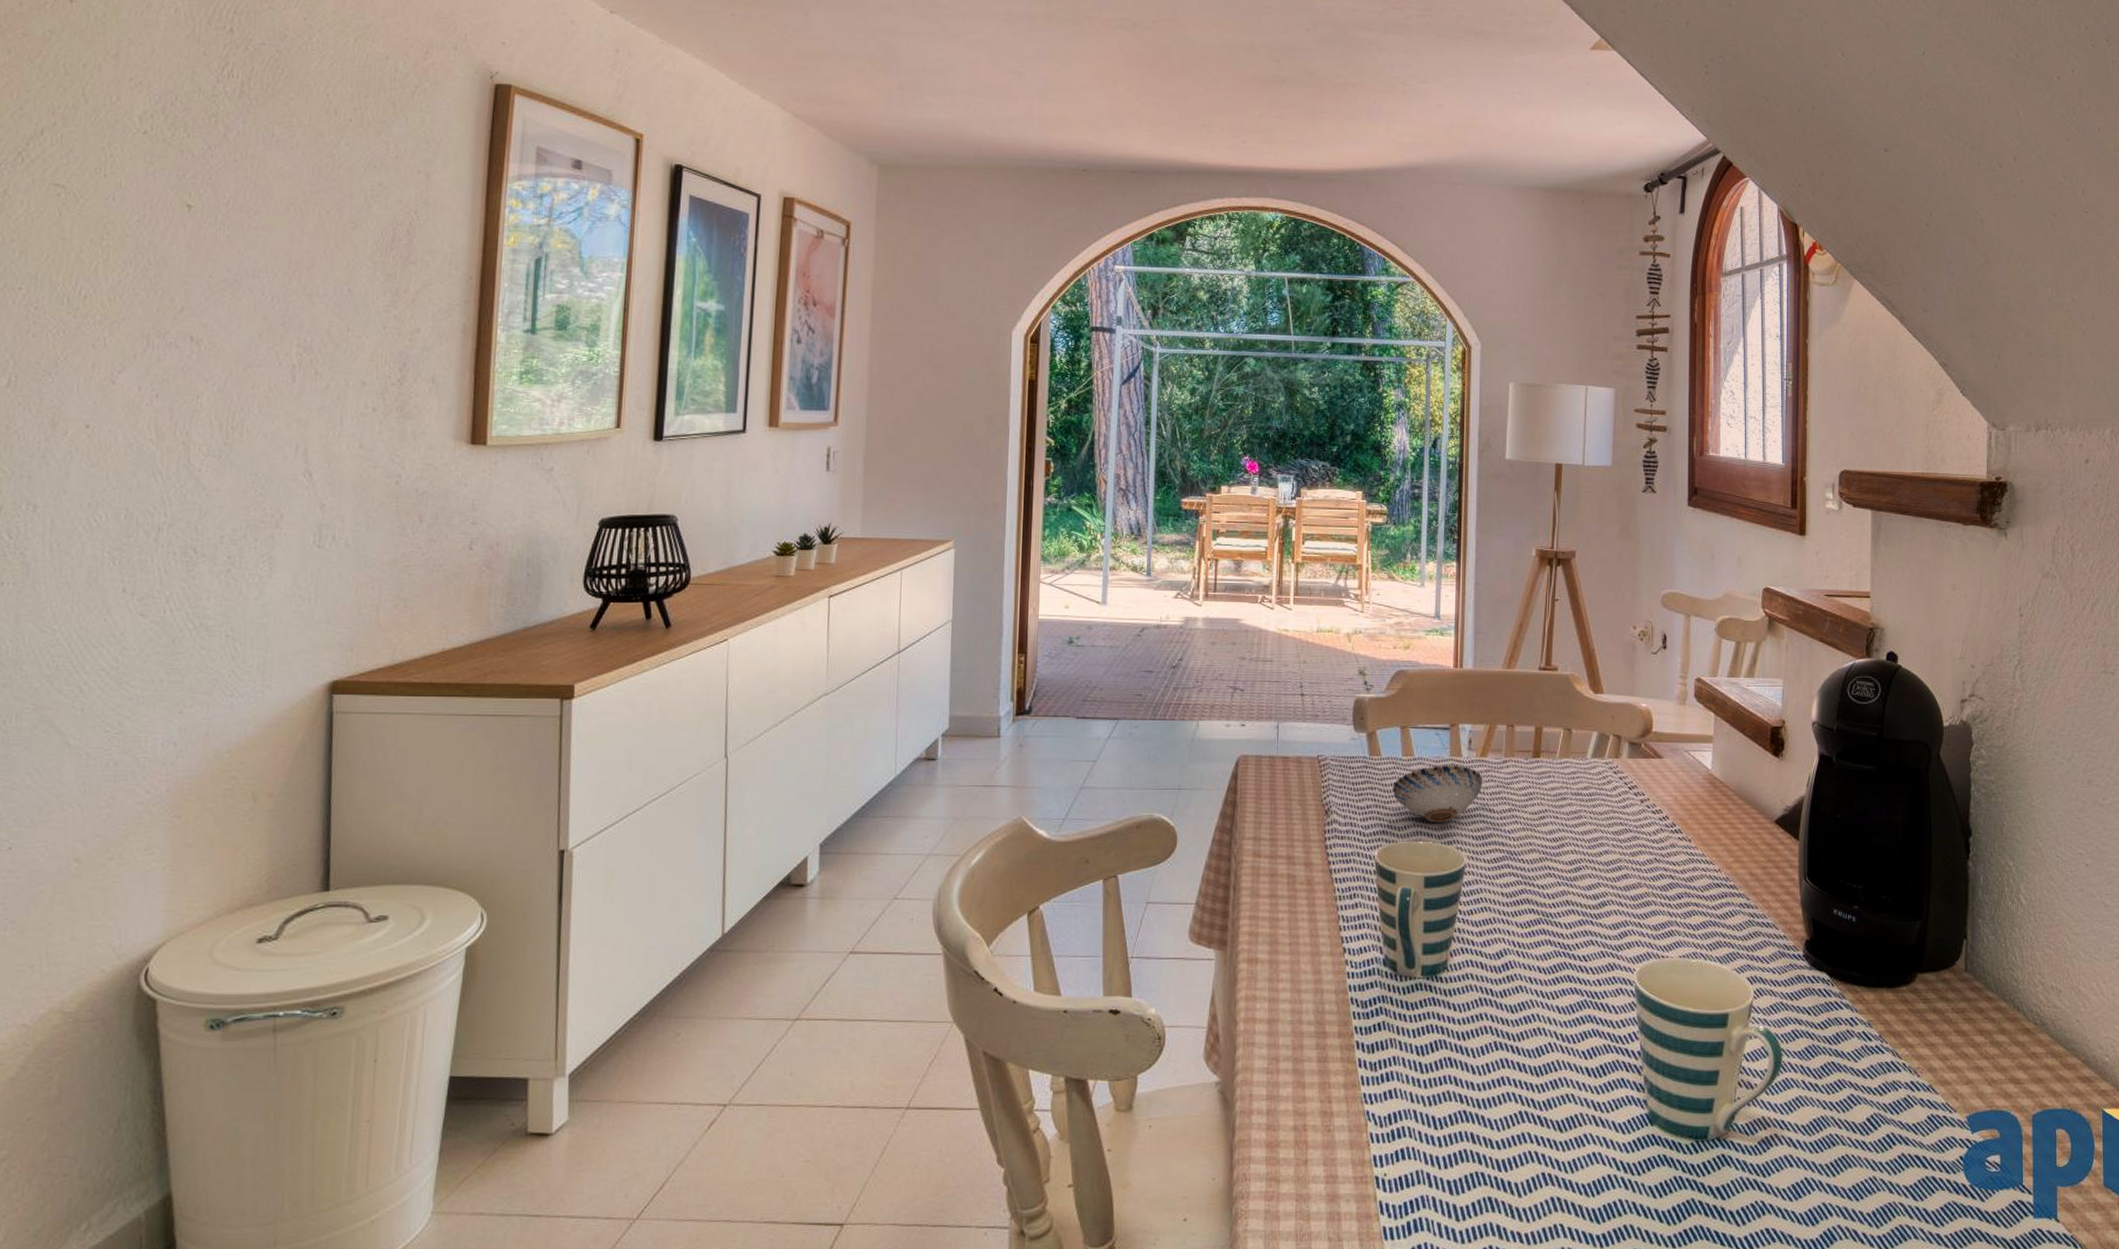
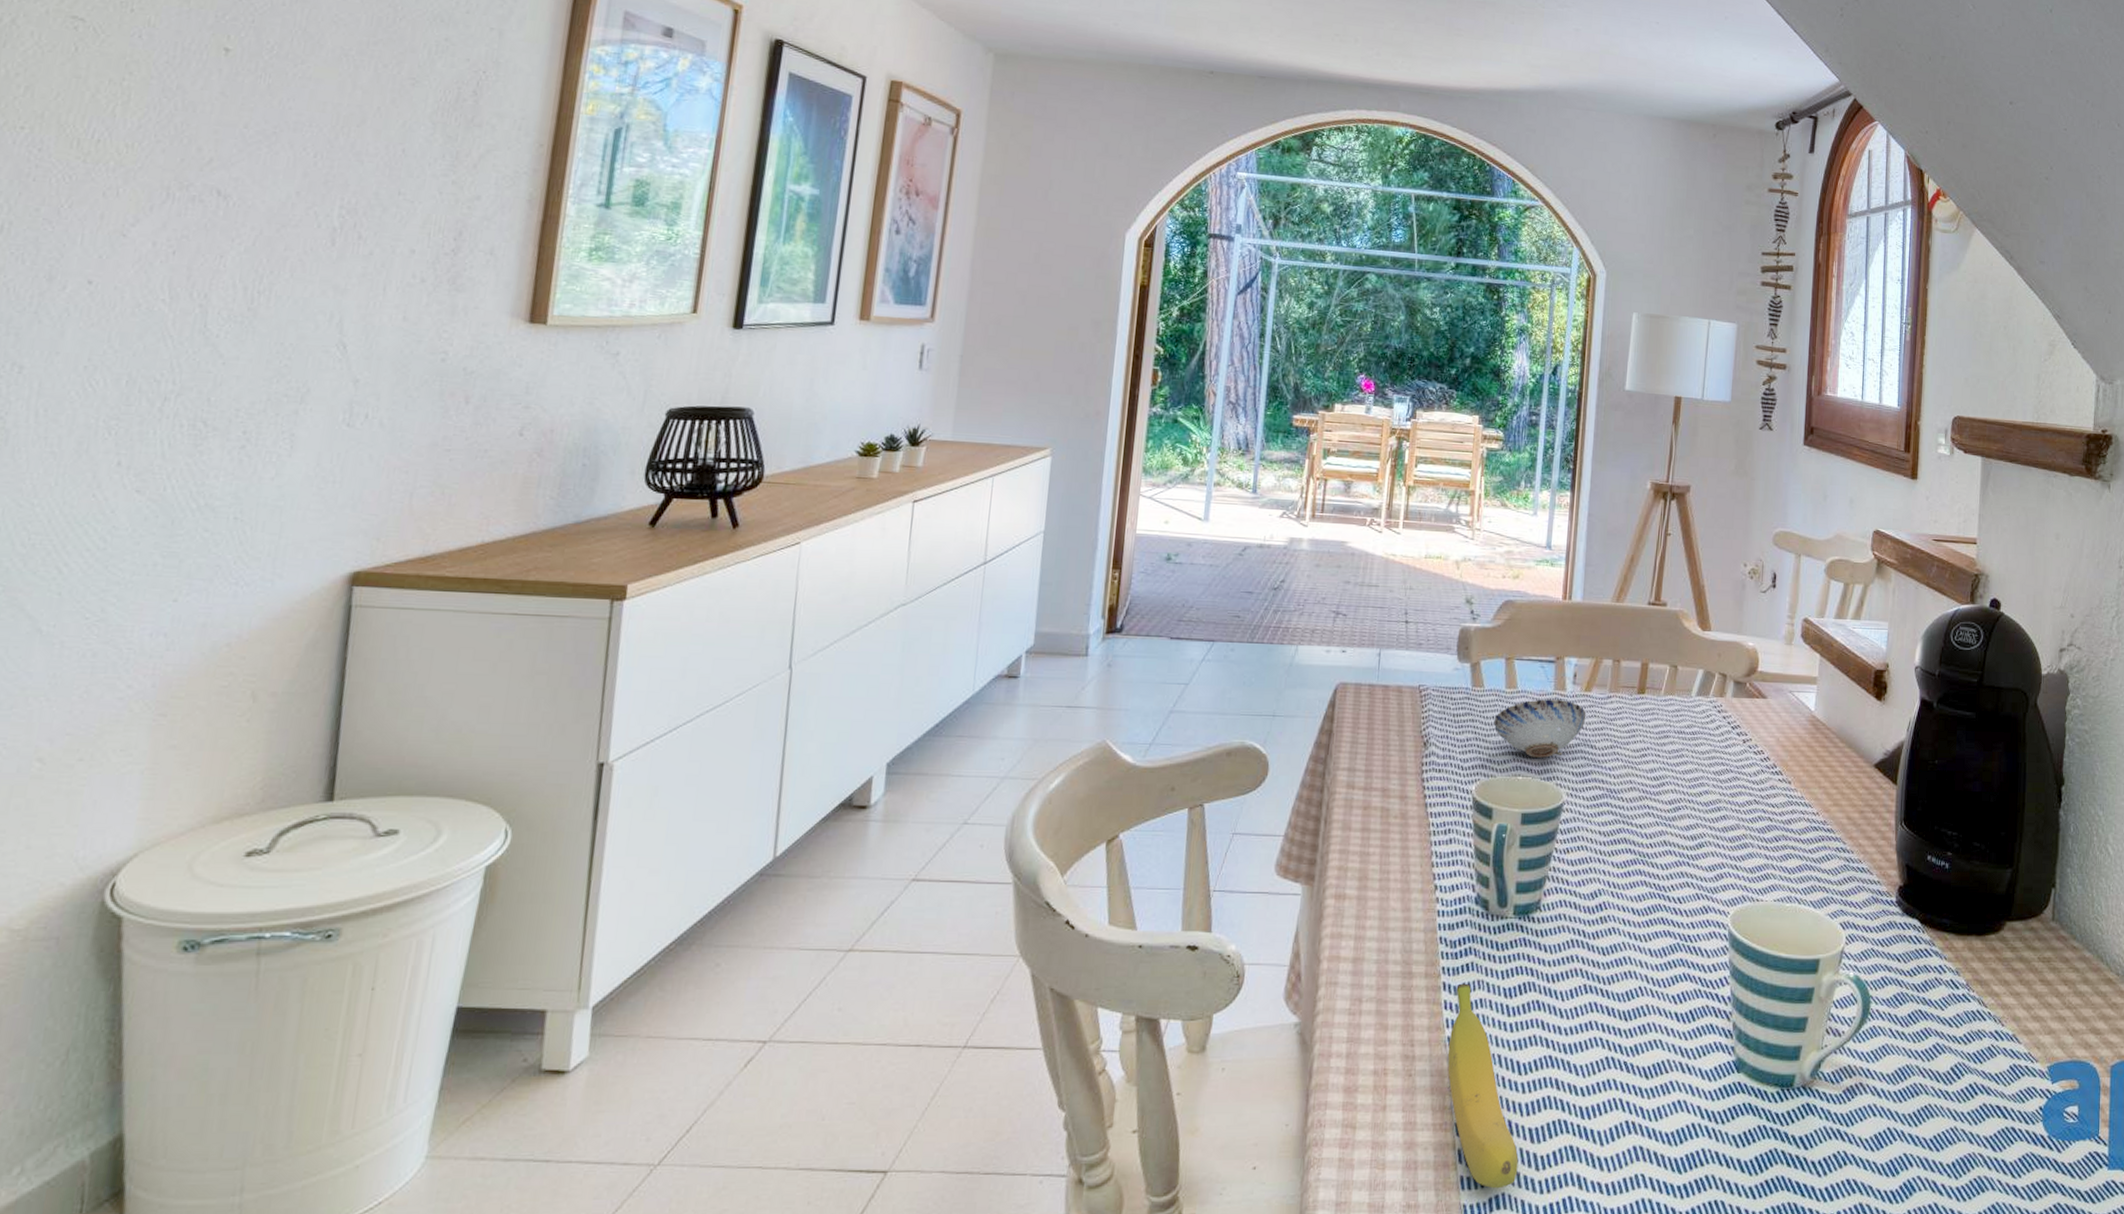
banana: none [1364,1042,1439,1239] -> present [1447,983,1519,1189]

